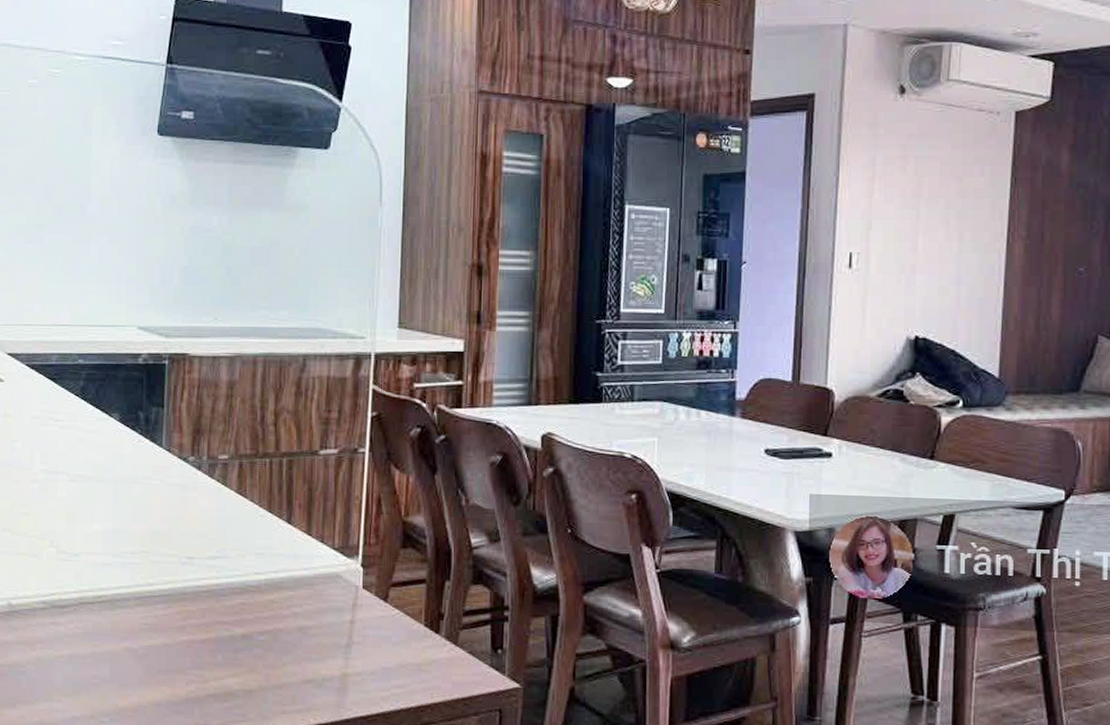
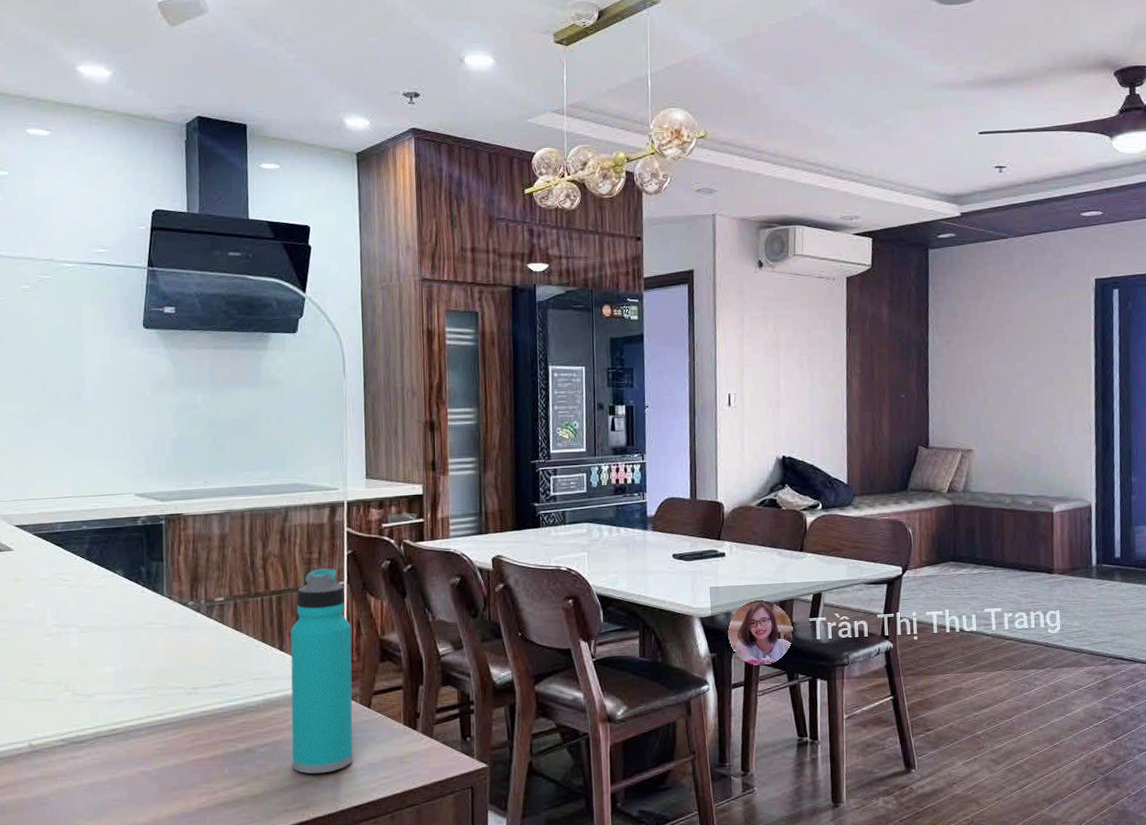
water bottle: none [293,431,370,674] -> present [290,568,353,774]

